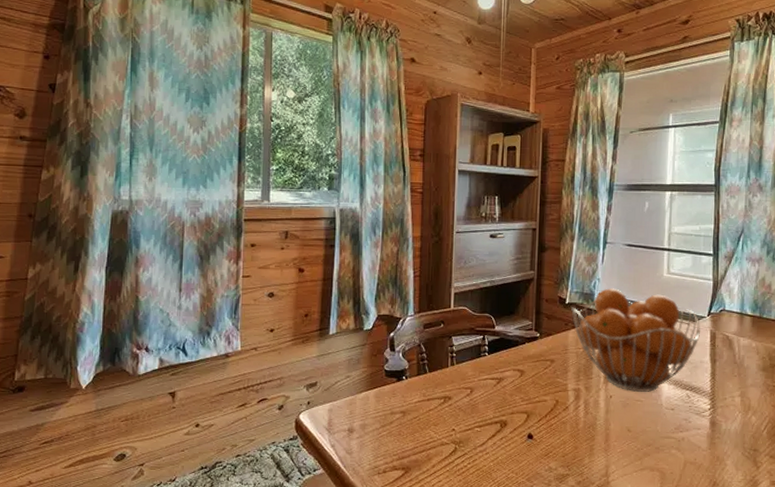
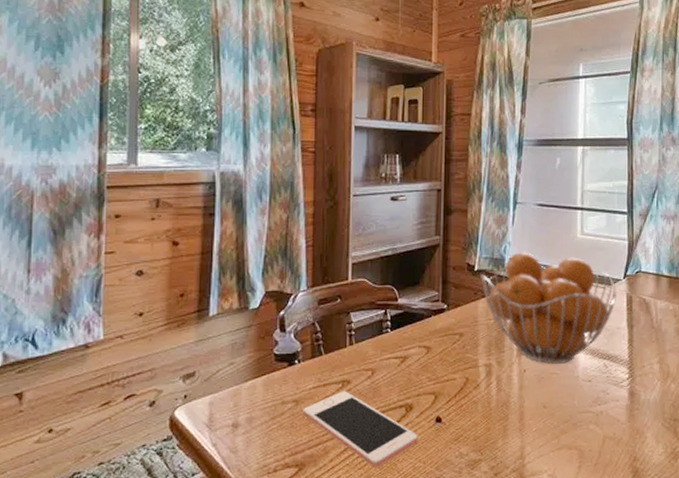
cell phone: none [409,405,512,475] -> present [303,391,418,468]

